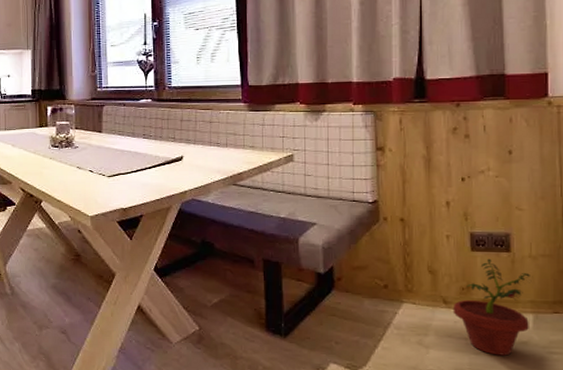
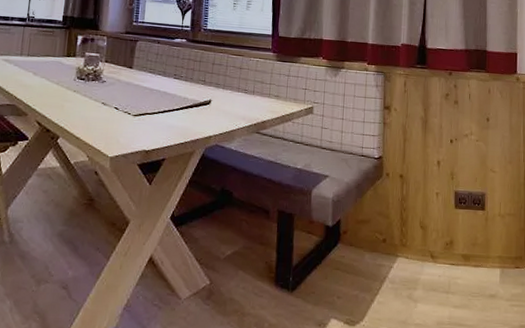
potted plant: present [453,258,532,356] -> none [438,216,500,309]

